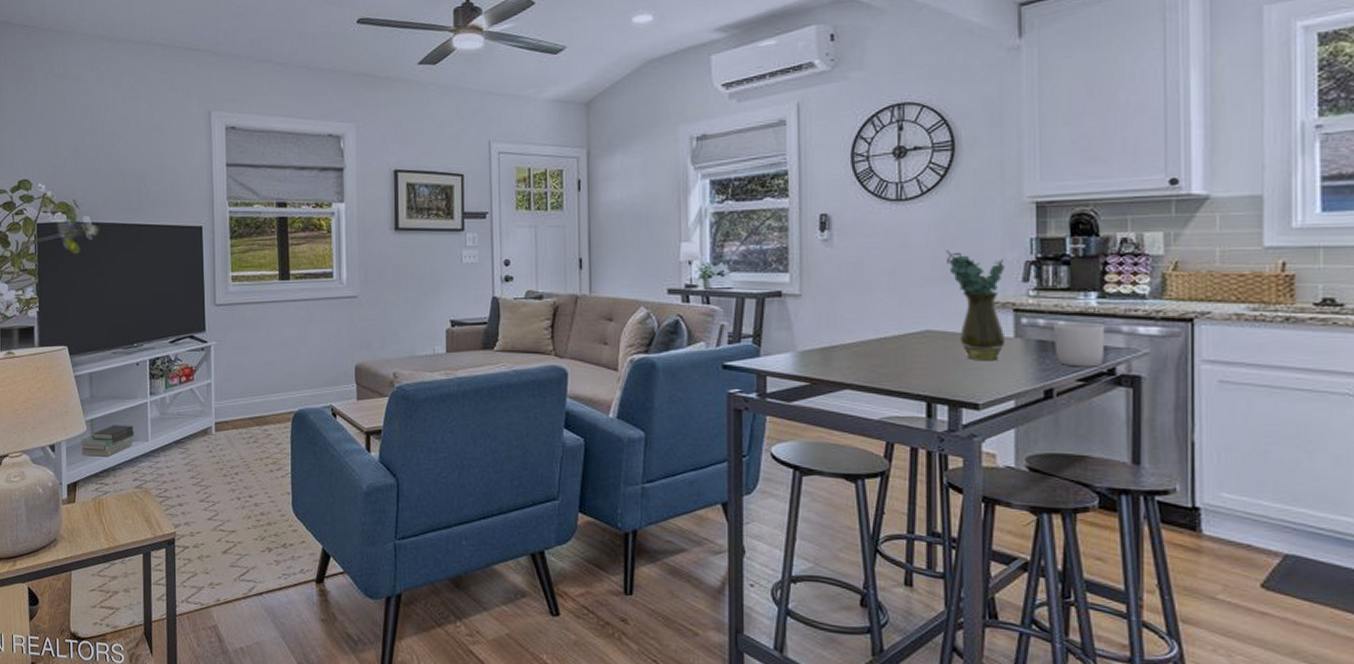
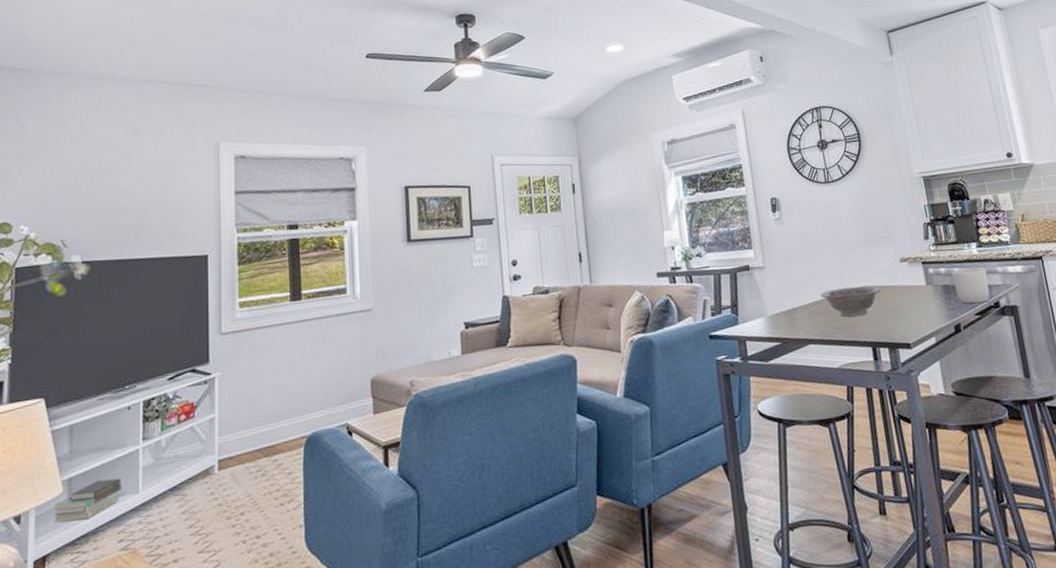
decorative bowl: none [868,330,950,364] -> present [820,286,881,317]
vase: present [945,250,1006,361] -> none [866,219,921,307]

